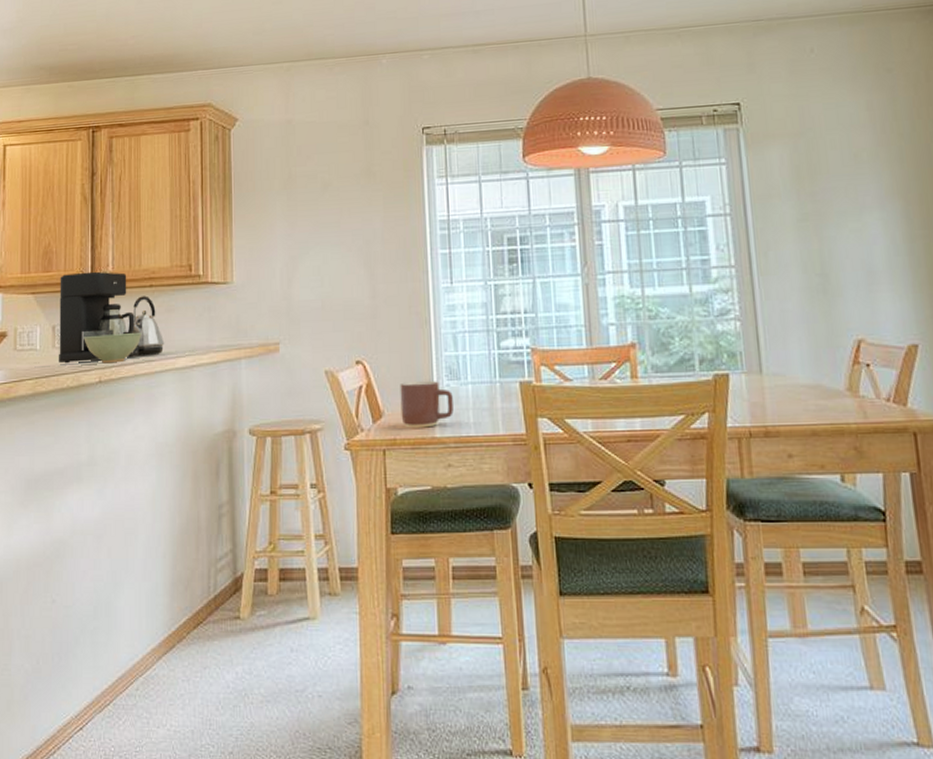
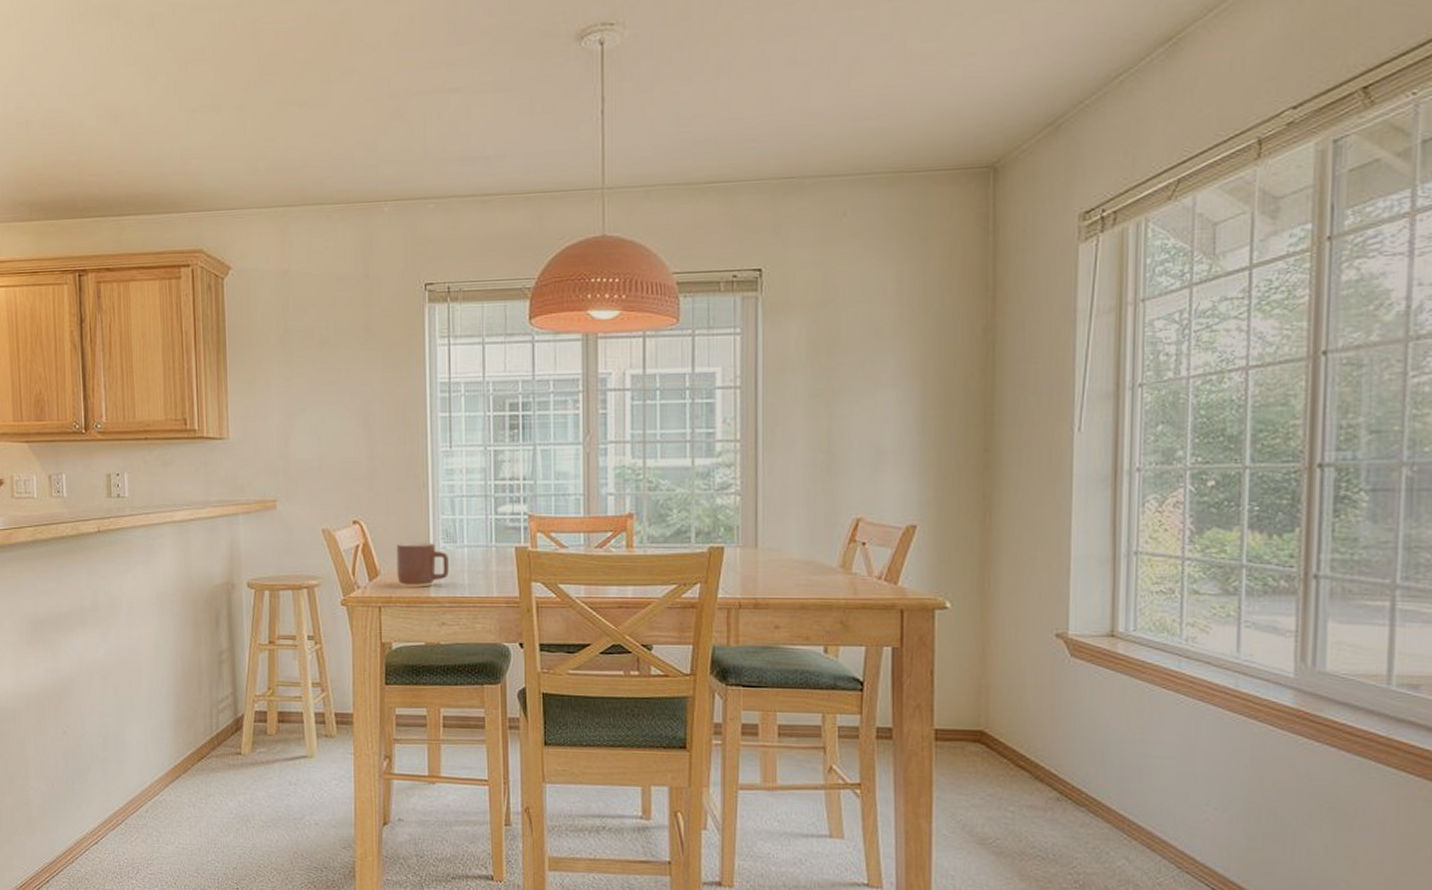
coffee maker: present [58,271,140,364] -> none [53,422,137,513]
bowl: present [84,331,142,364] -> none [80,484,139,514]
kettle: present [132,295,165,357] -> none [129,448,162,508]

